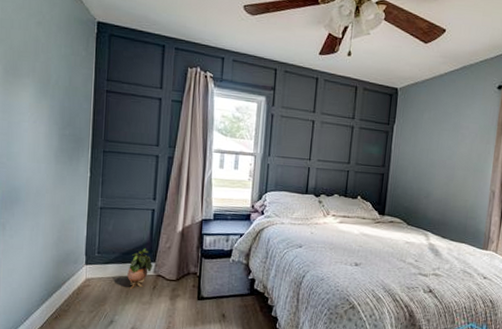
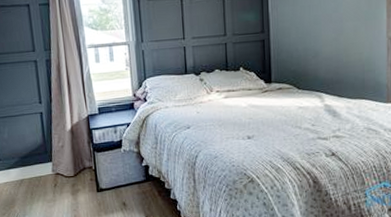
potted plant: present [127,248,152,290] -> none [28,150,50,190]

